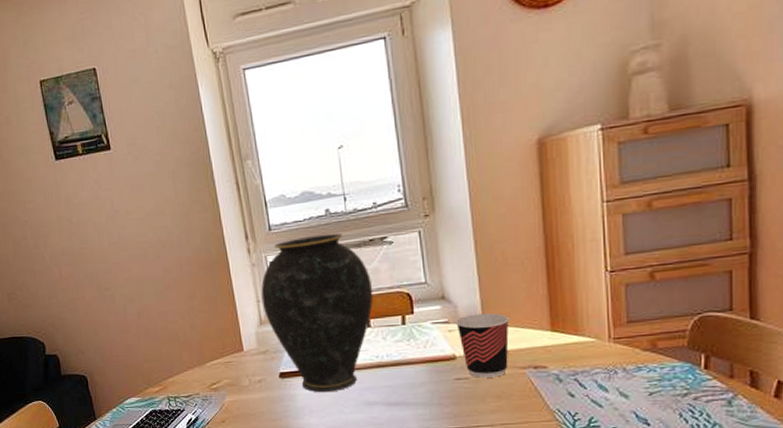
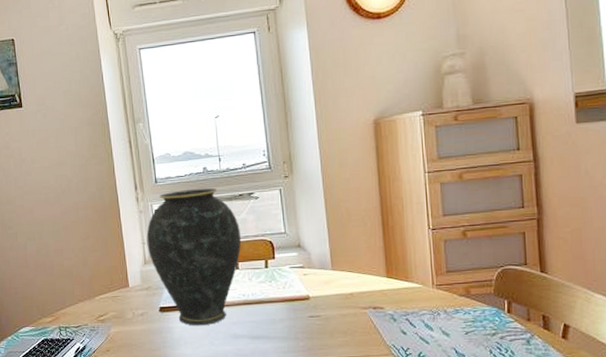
cup: present [455,313,509,378] -> none [309,260,353,316]

